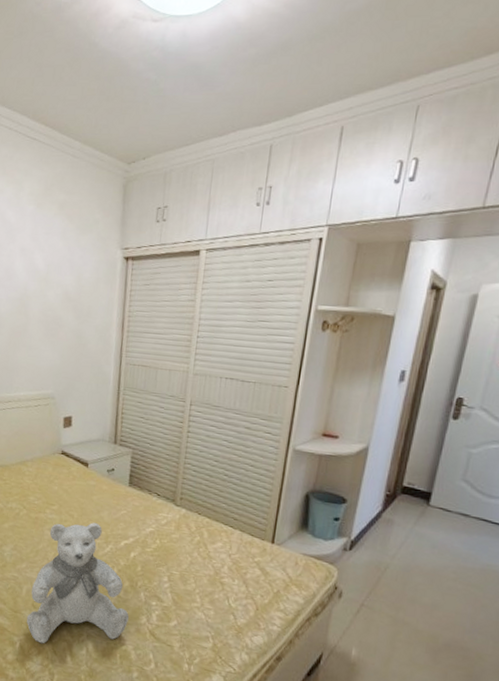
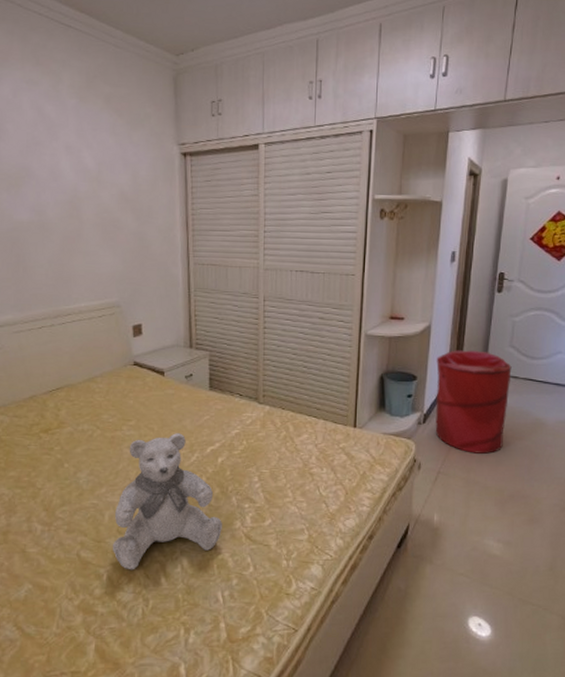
laundry hamper: none [362,476,462,595] -> present [435,350,512,454]

